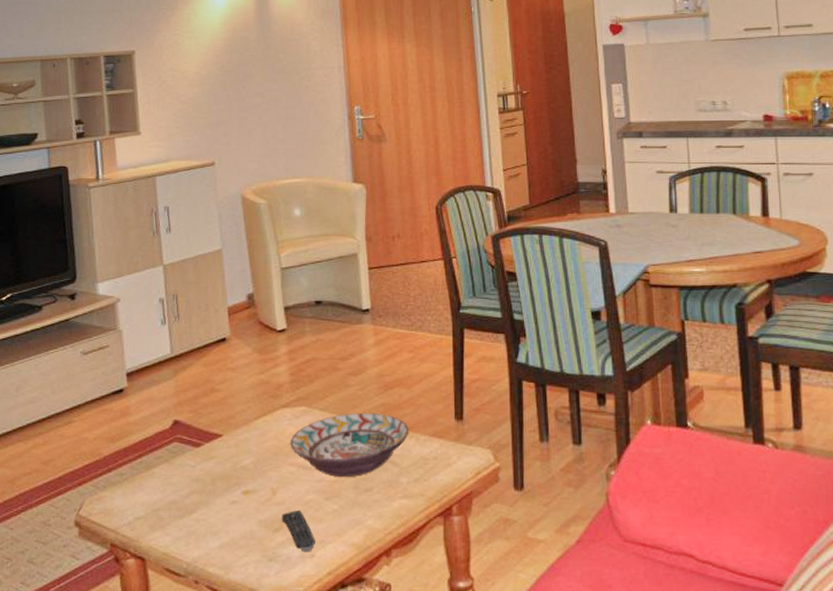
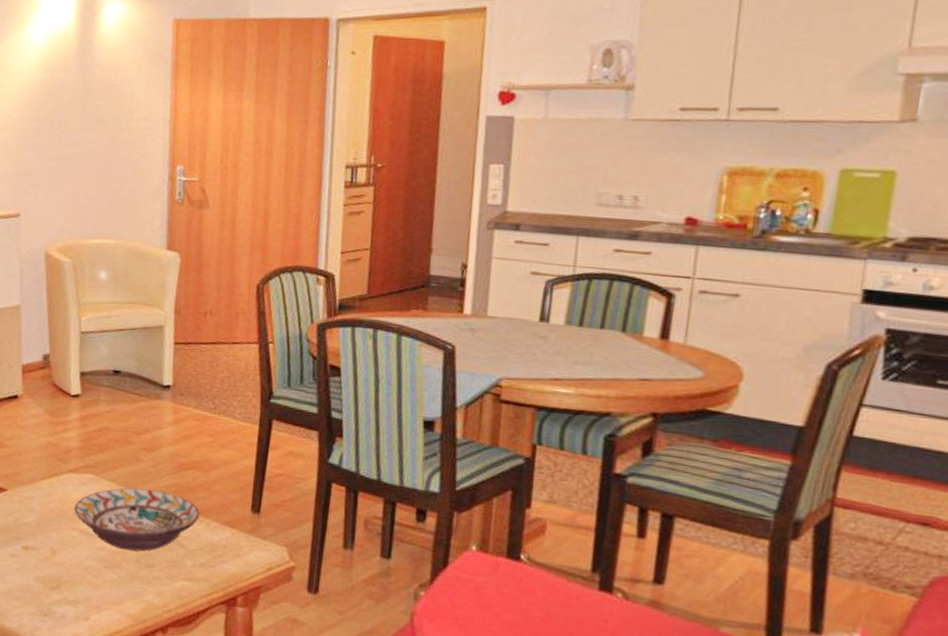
remote control: present [282,509,317,552] -> none [59,572,92,615]

